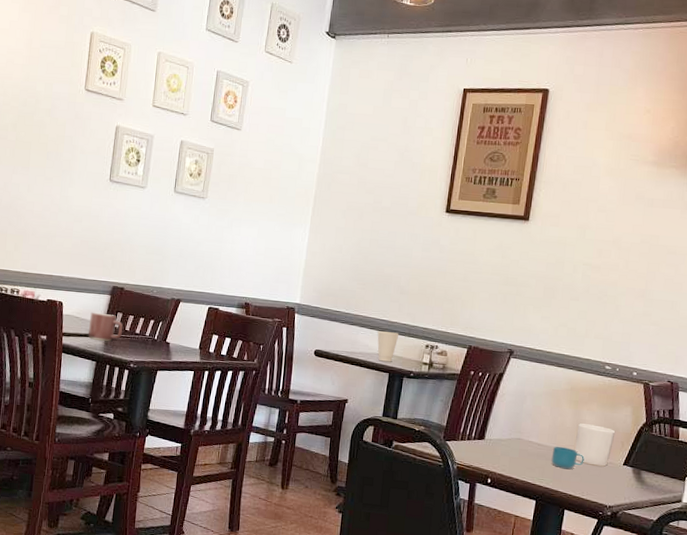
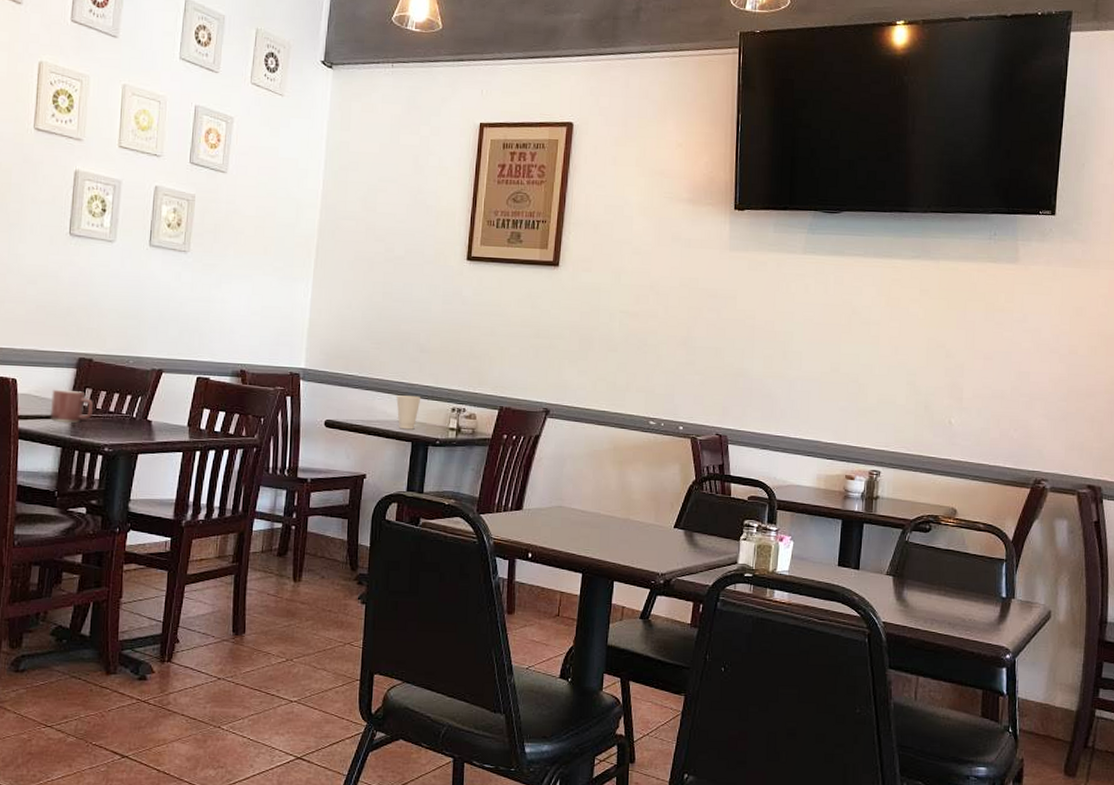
cup: present [551,446,585,470] -> none [596,512,632,537]
mug: present [574,423,616,468] -> none [620,485,664,532]

